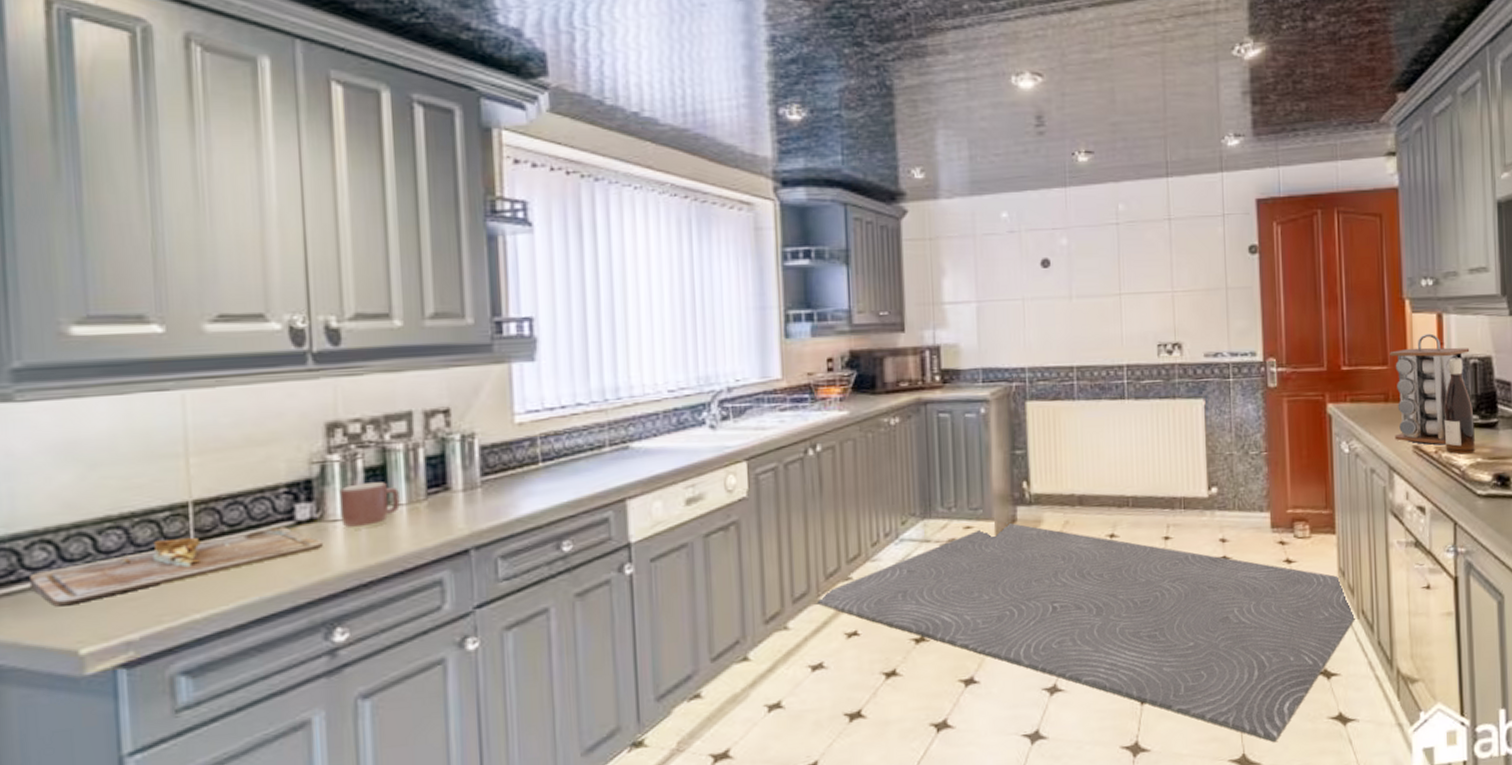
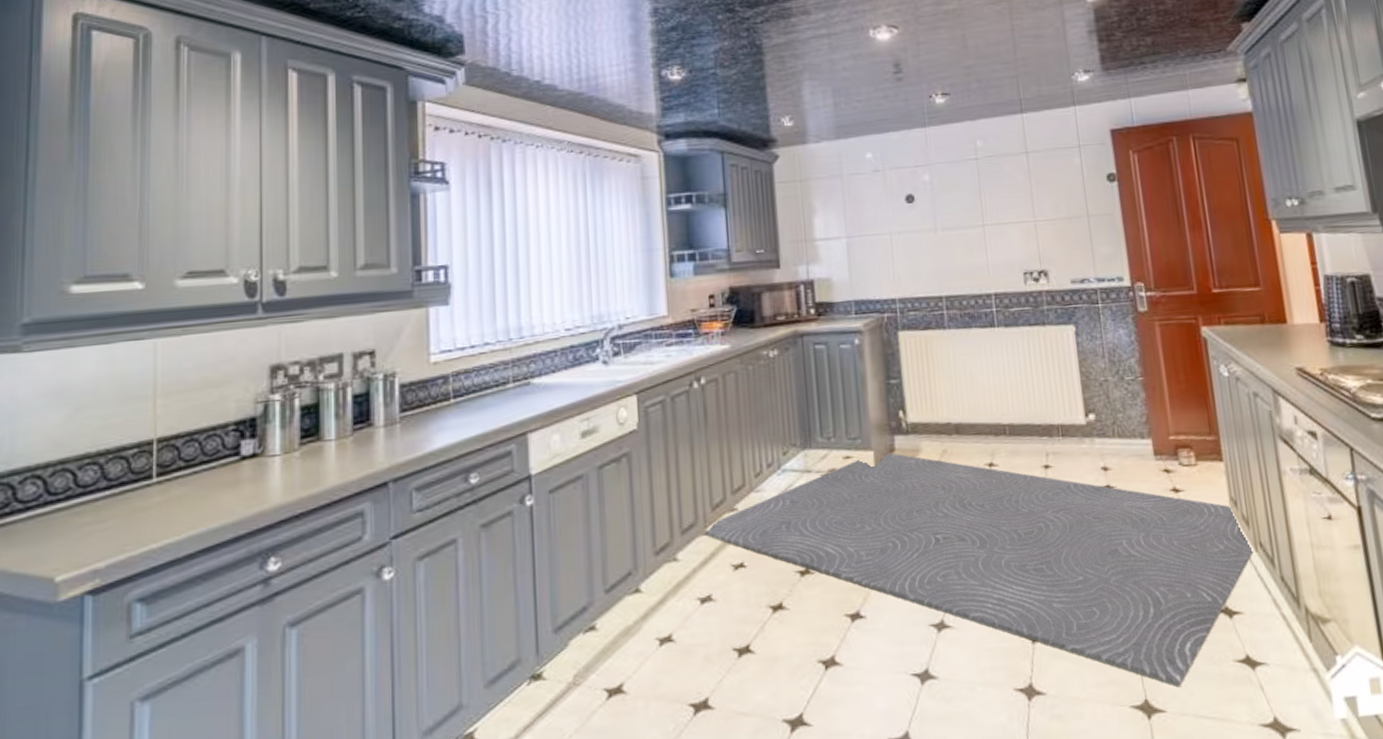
cutting board: present [28,527,323,607] -> none [19,462,262,537]
mug: present [339,482,400,530] -> none [279,419,329,465]
spice rack: present [1390,333,1470,445] -> none [1261,253,1346,367]
bottle: present [1443,358,1475,454] -> none [1323,277,1364,376]

